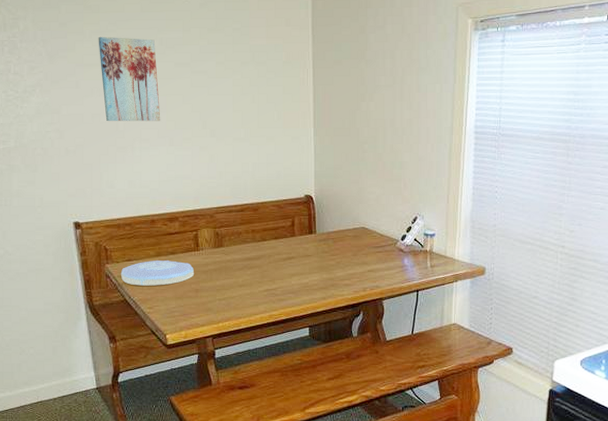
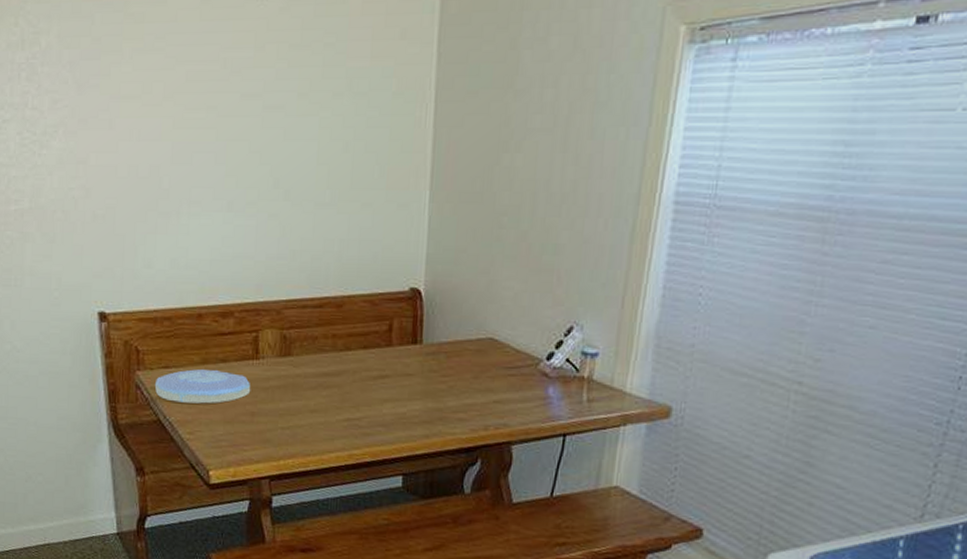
wall art: present [98,36,161,122] -> none [140,56,218,177]

